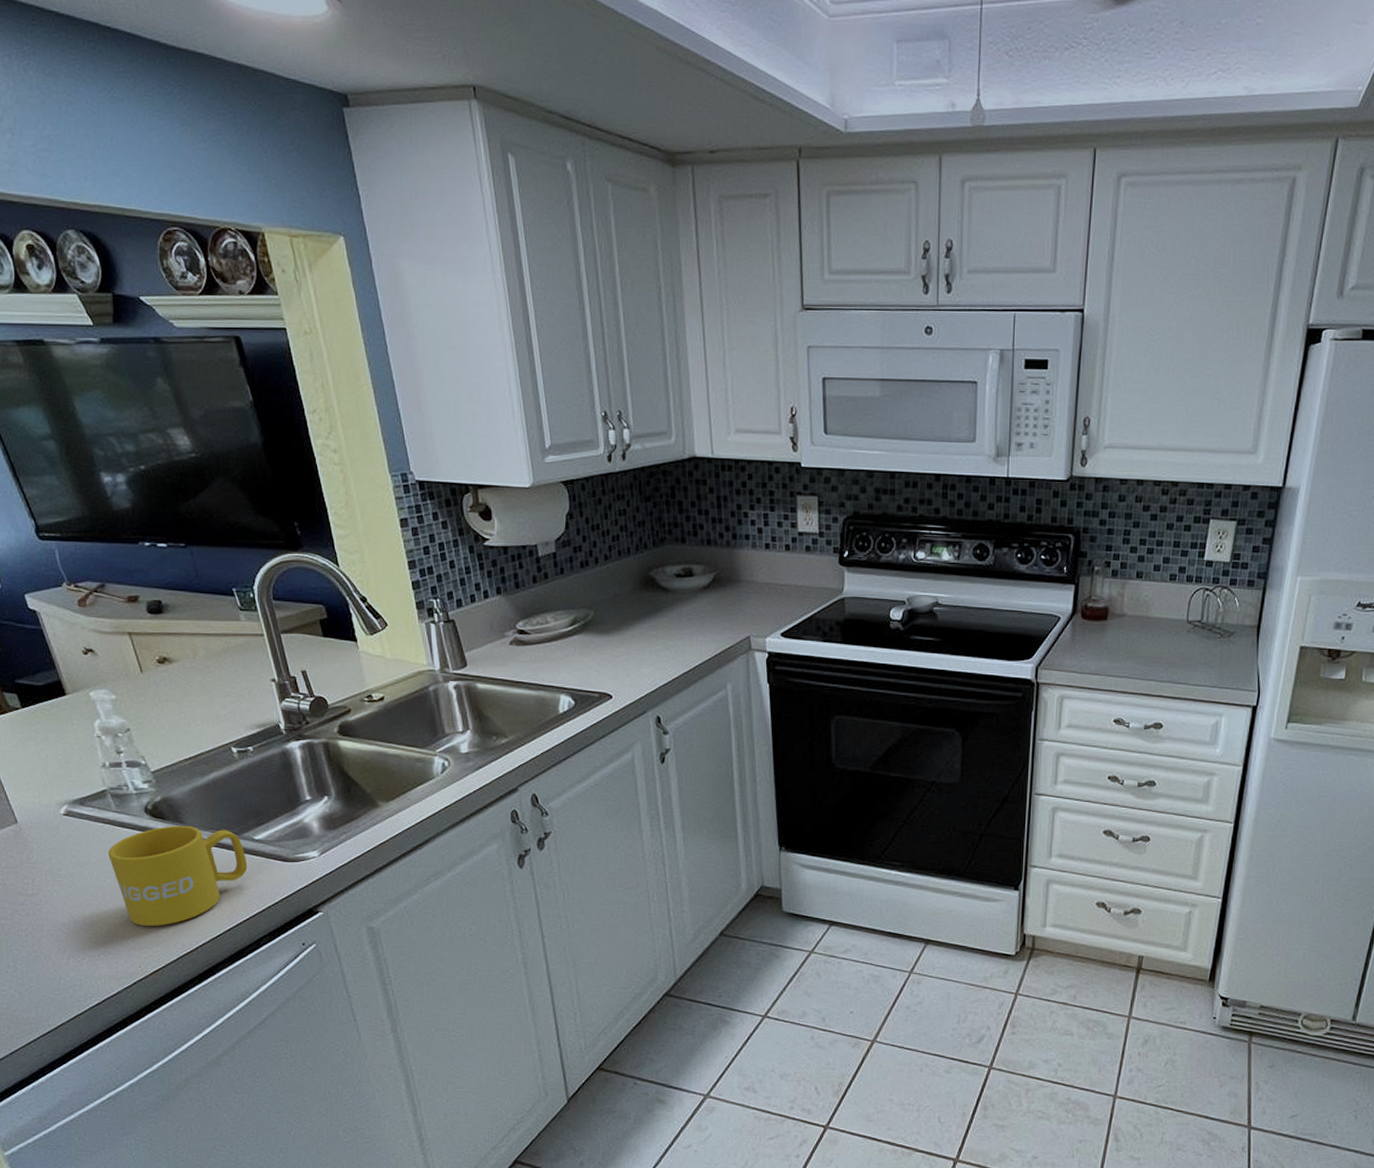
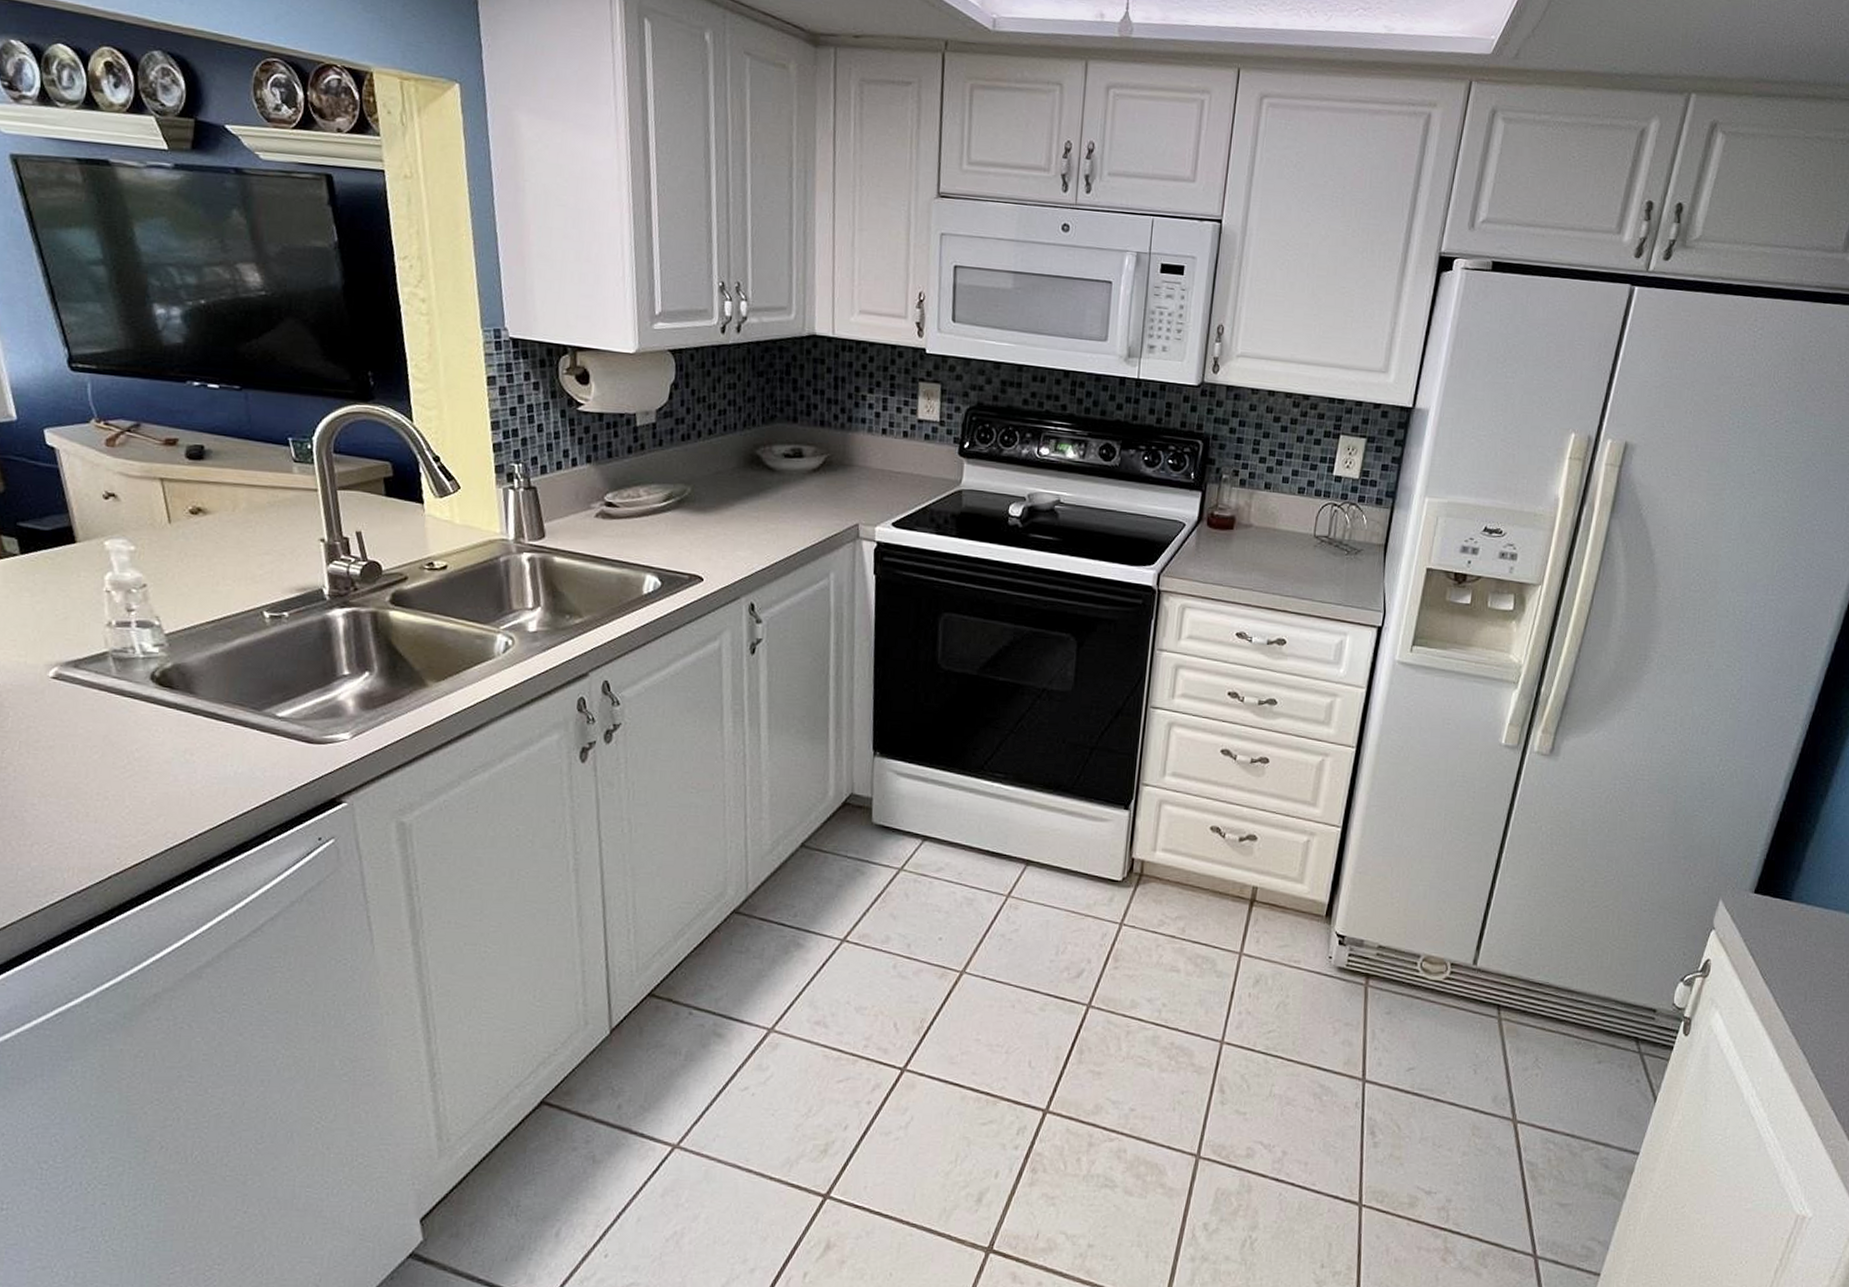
mug: present [108,825,248,926] -> none [99,696,265,812]

